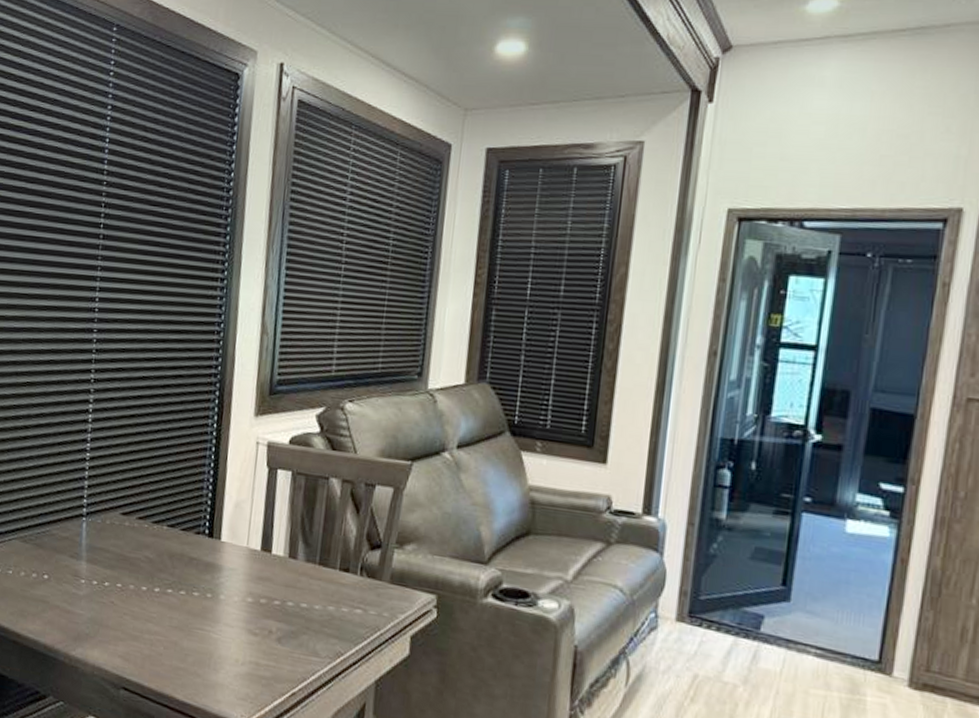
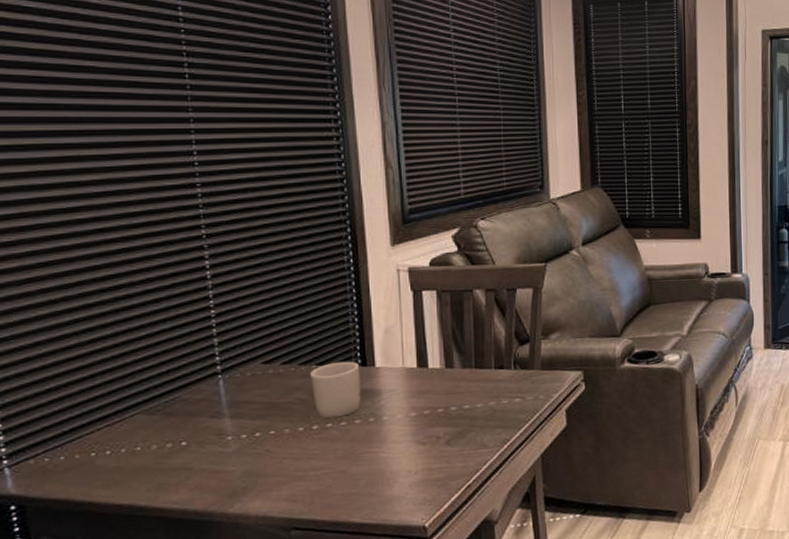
mug: none [159,527,207,586] -> present [310,361,362,419]

